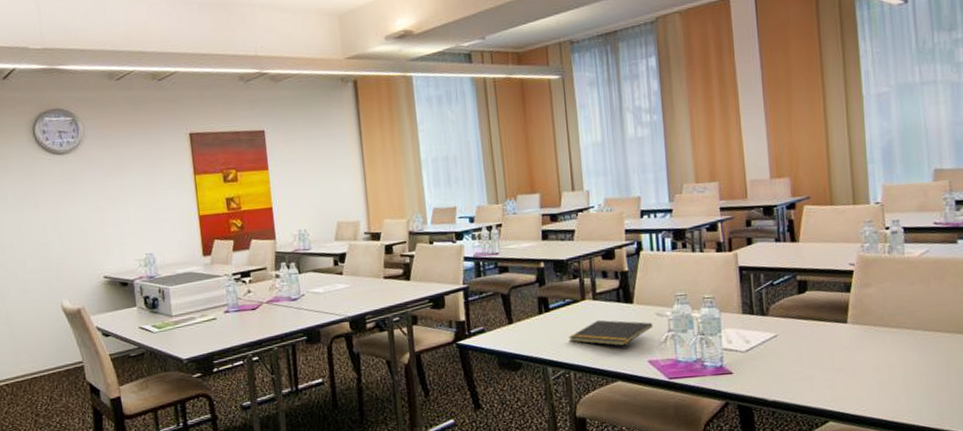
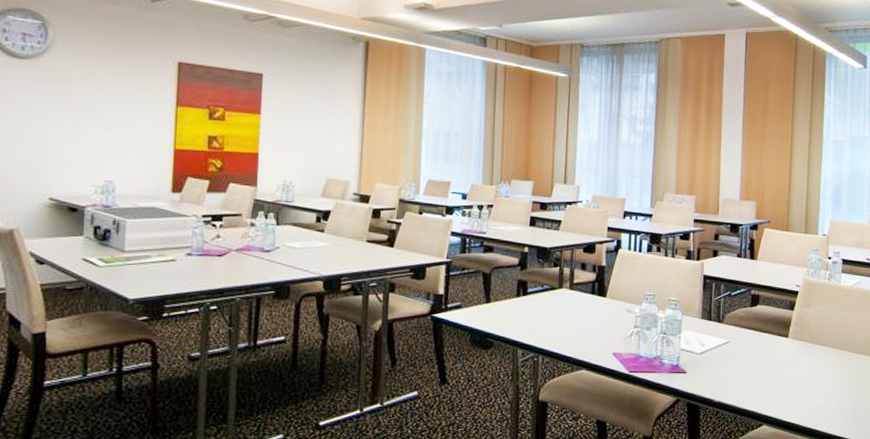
notepad: present [568,320,653,346] -> none [541,309,622,336]

